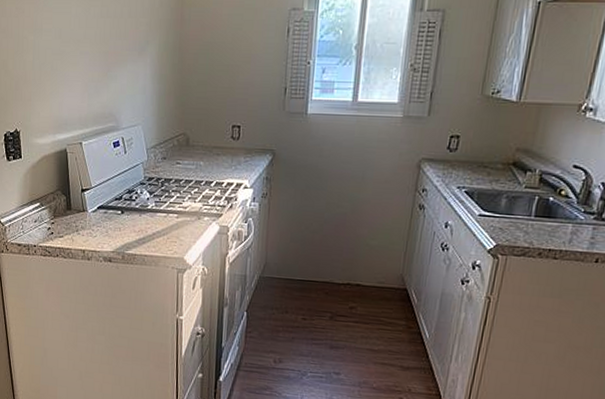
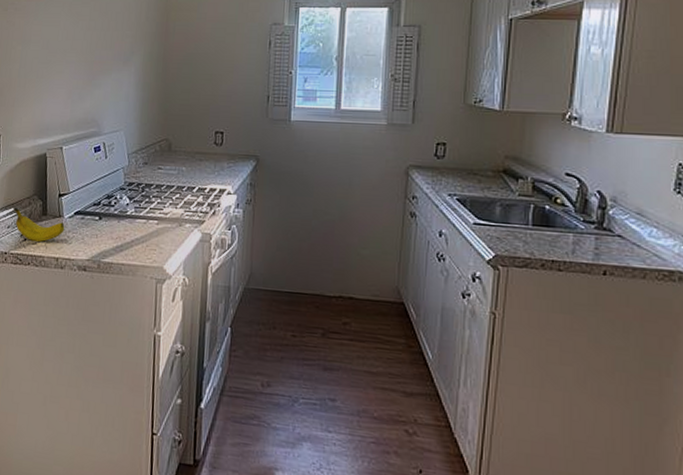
fruit: none [38,203,89,235] -> present [13,208,65,242]

